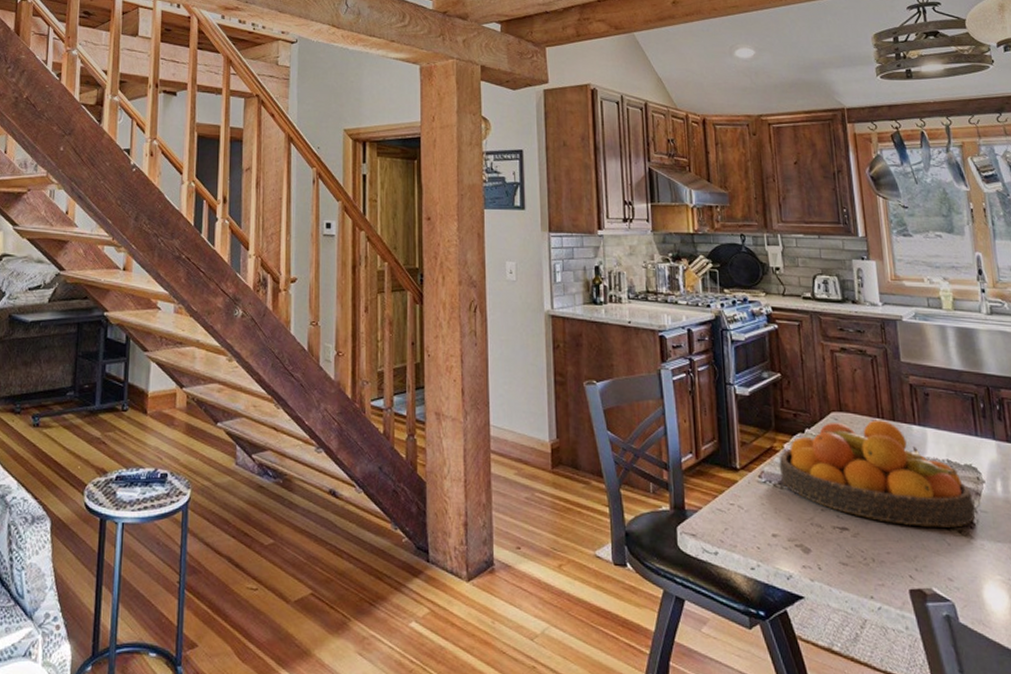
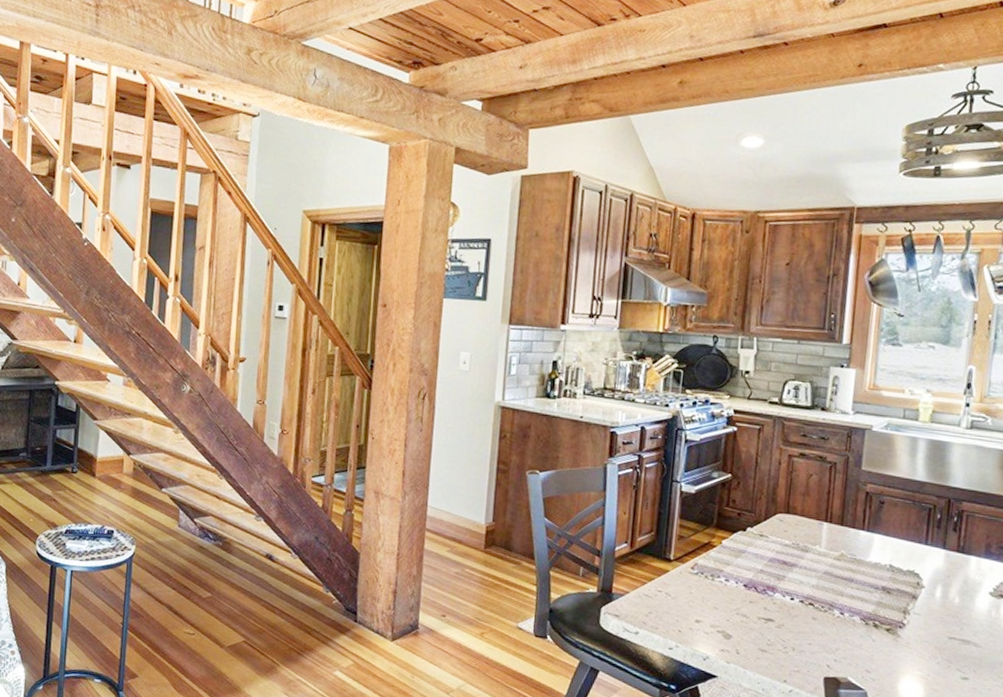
fruit bowl: present [779,420,975,528] -> none [714,523,909,626]

